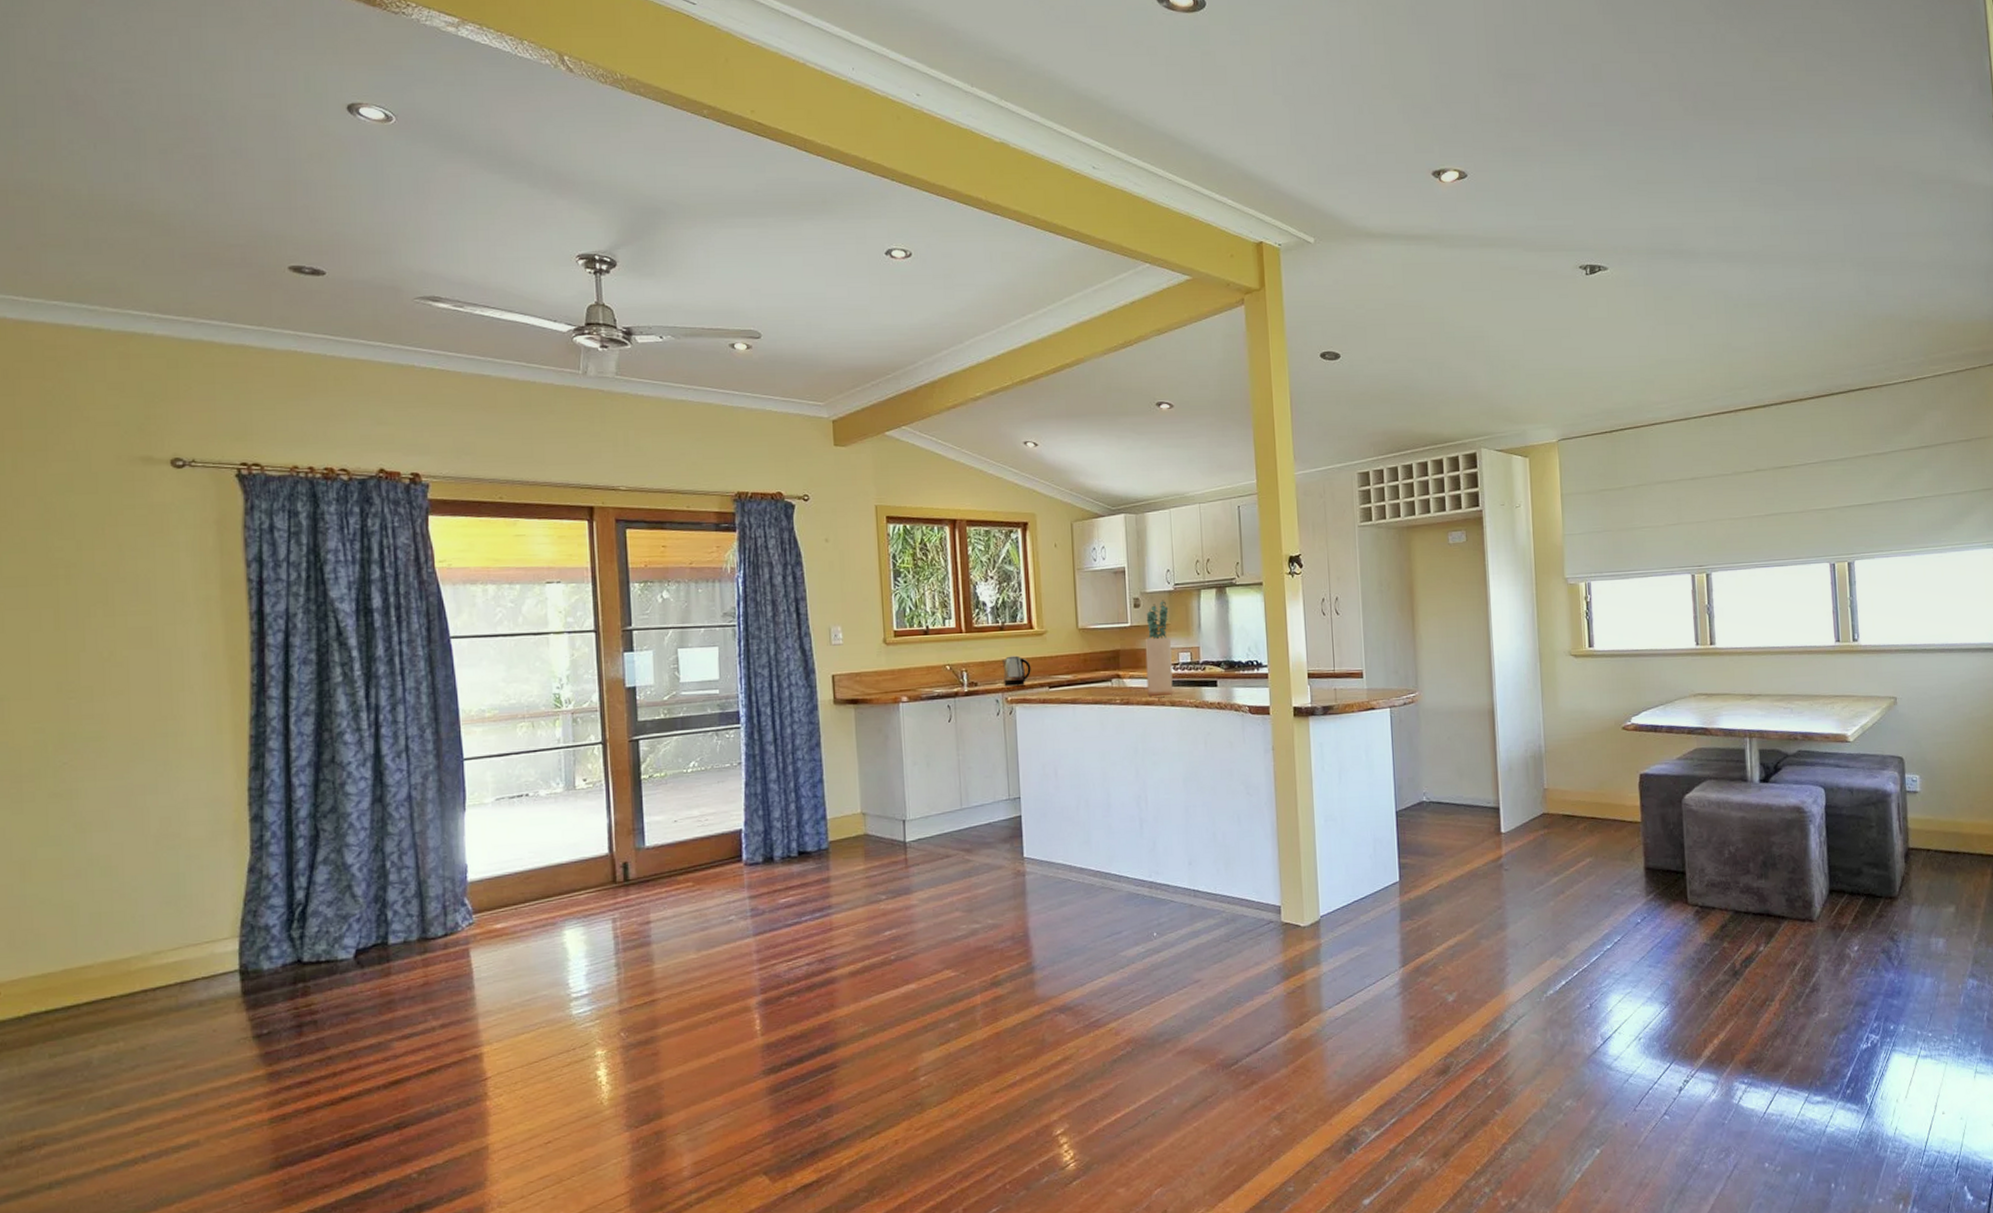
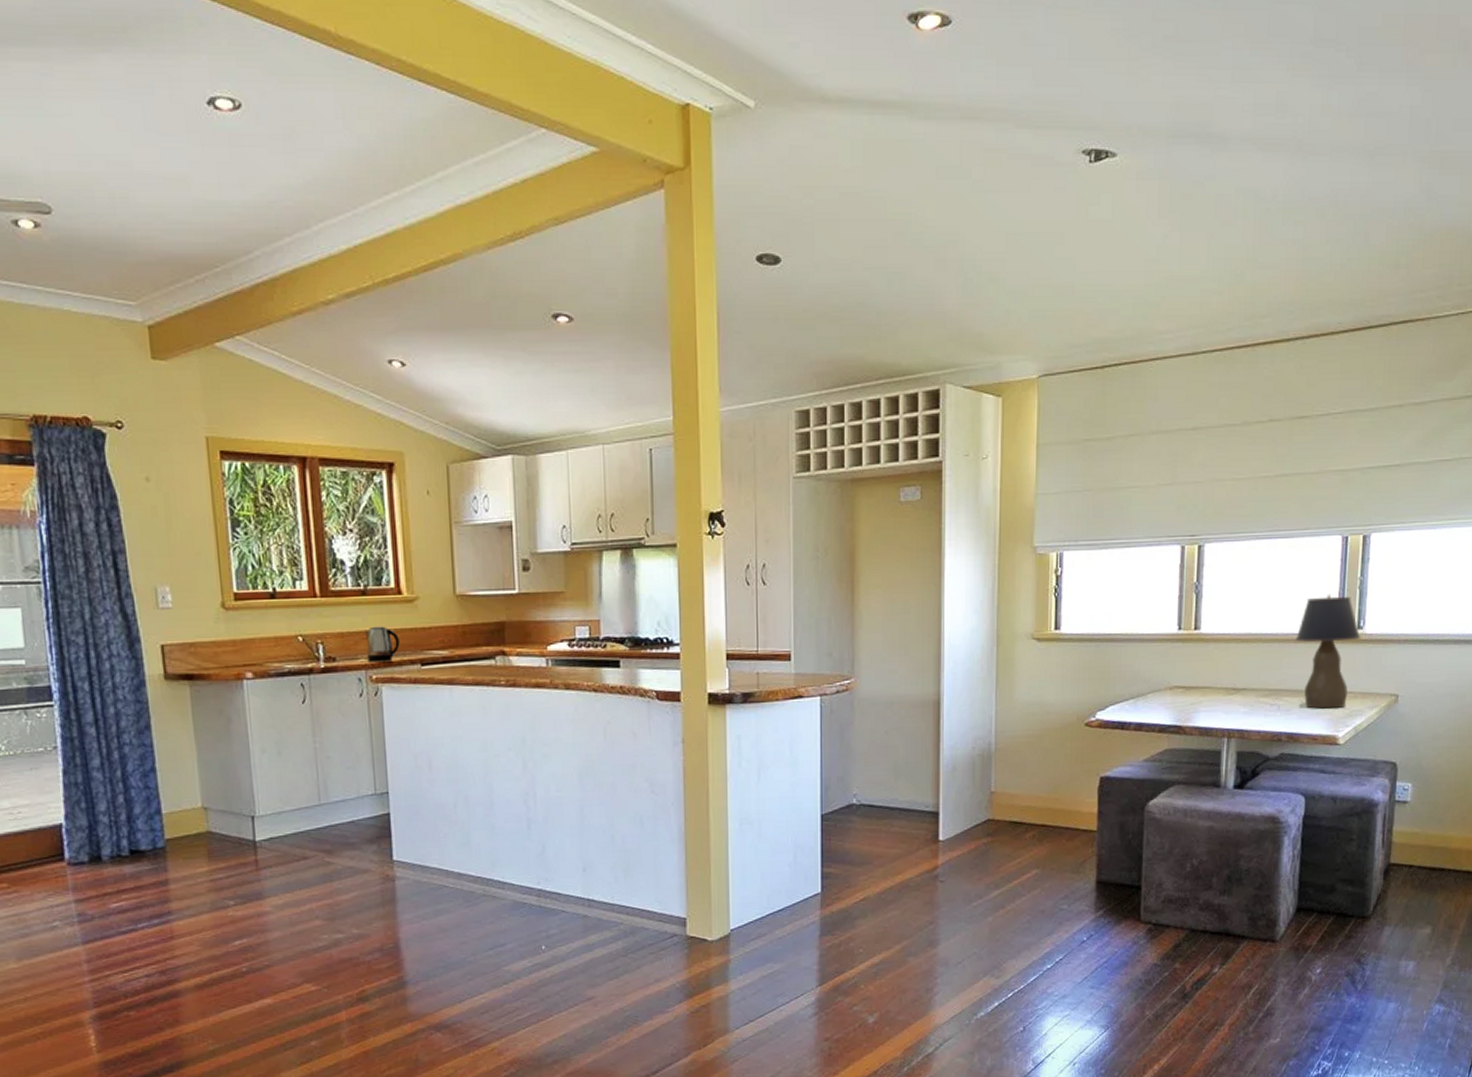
vase: present [1145,599,1173,697] -> none [535,562,568,679]
table lamp: none [1799,612,1857,711] -> present [1295,594,1361,709]

